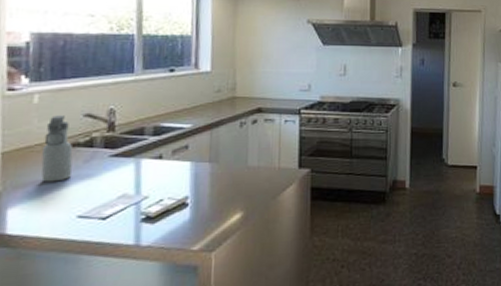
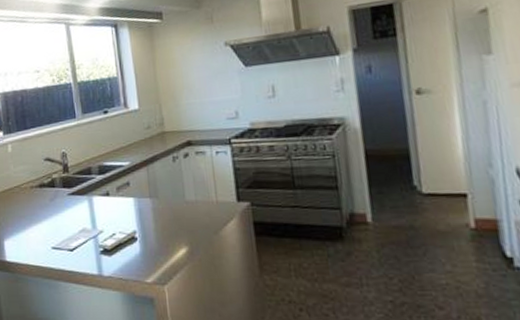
water bottle: present [41,115,73,182] -> none [20,161,43,218]

